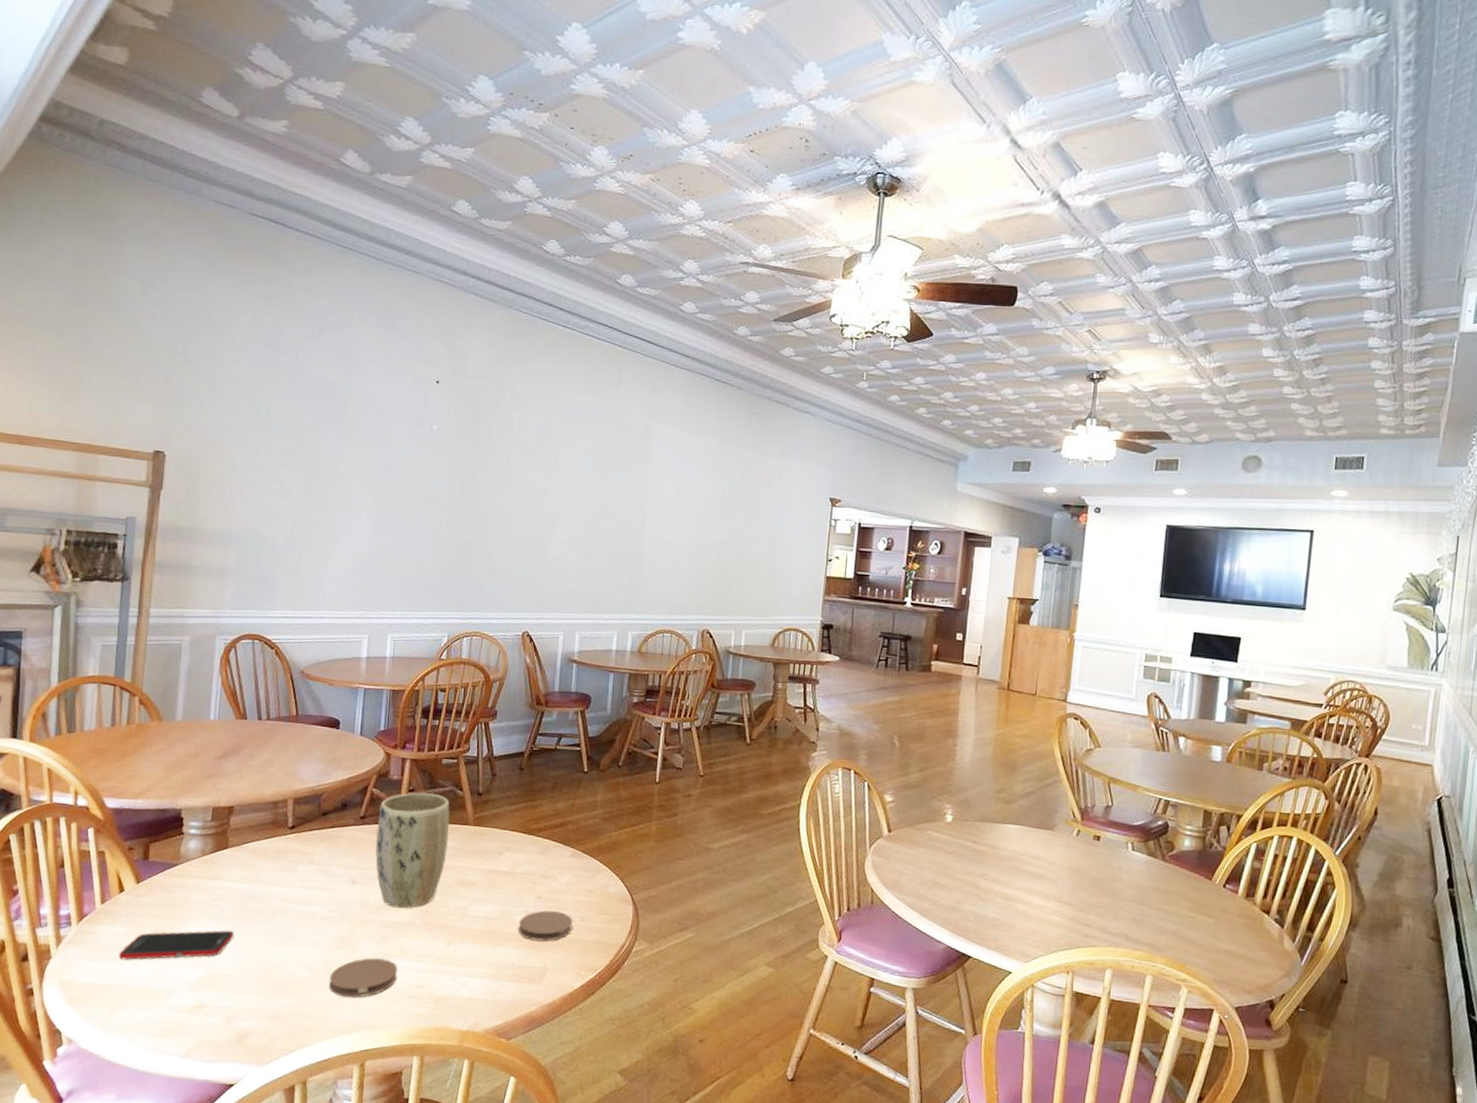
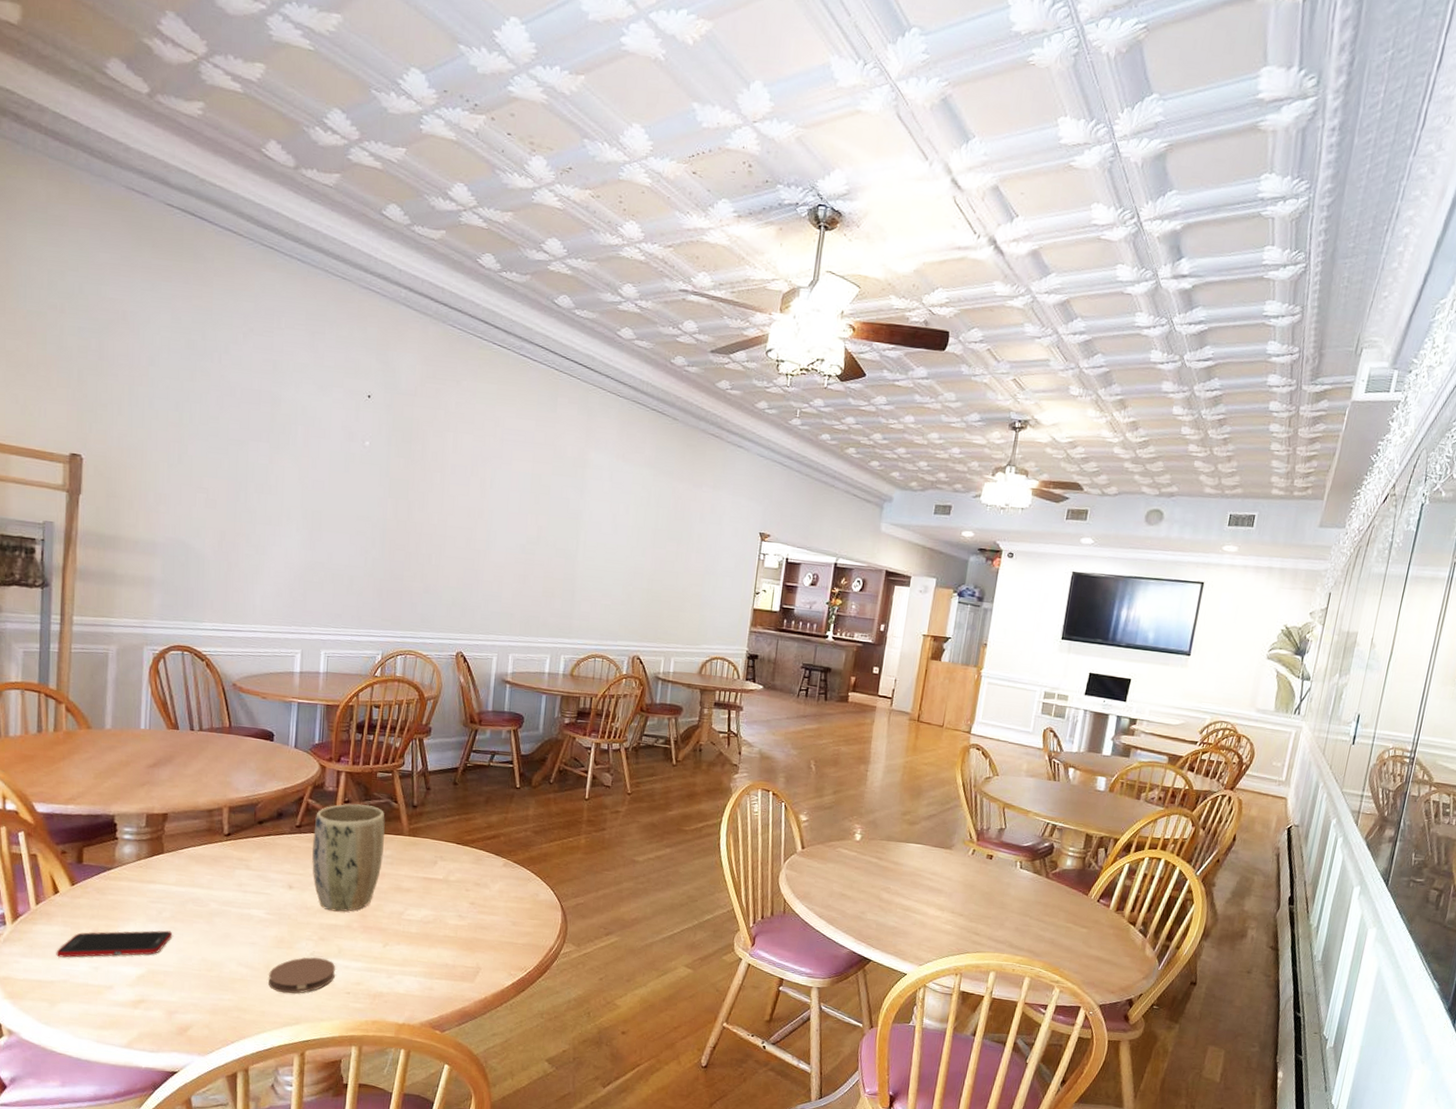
coaster: present [519,910,573,942] -> none [453,915,504,944]

